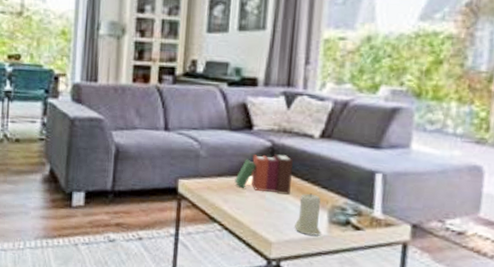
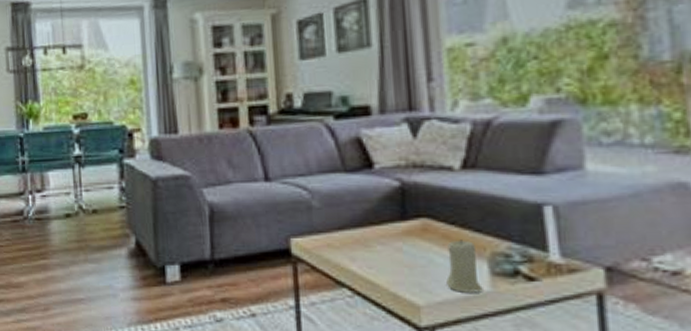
books: present [234,154,293,195] -> none [360,195,434,244]

